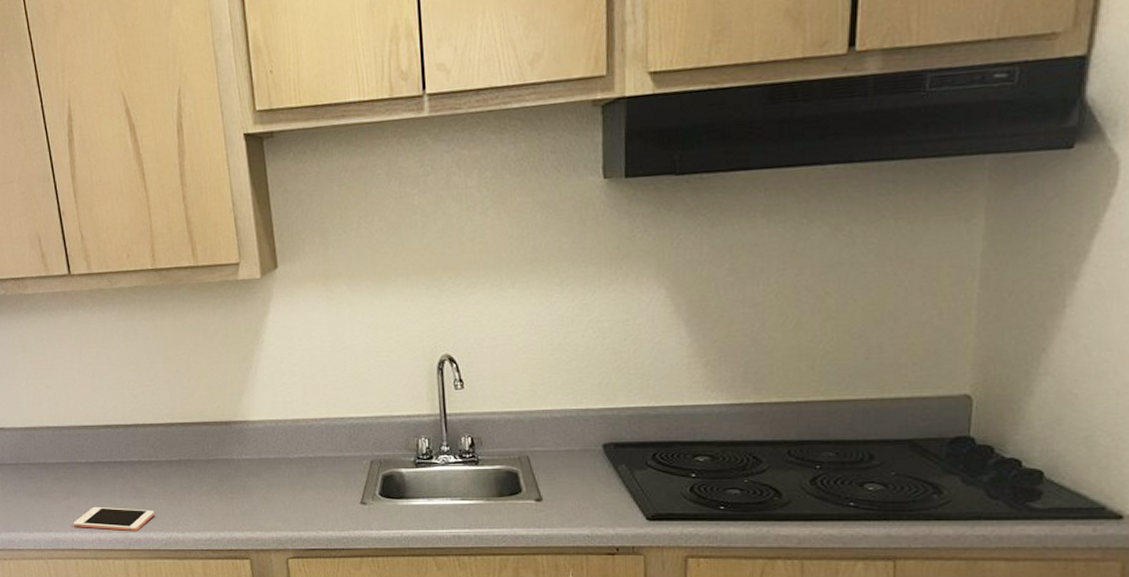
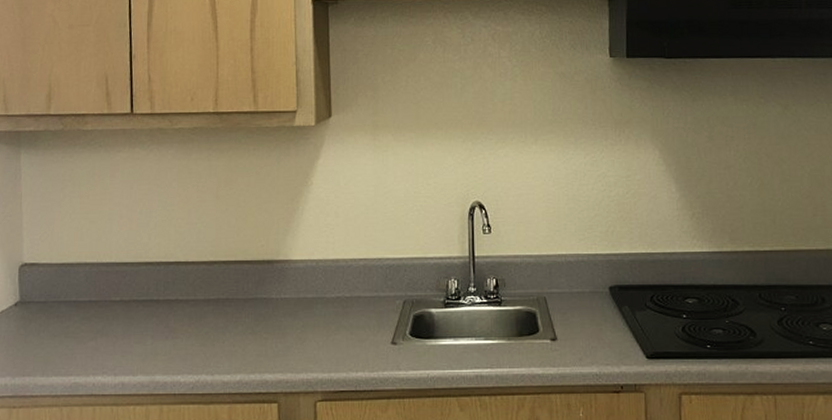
cell phone: present [73,506,155,532] -> none [96,347,185,375]

